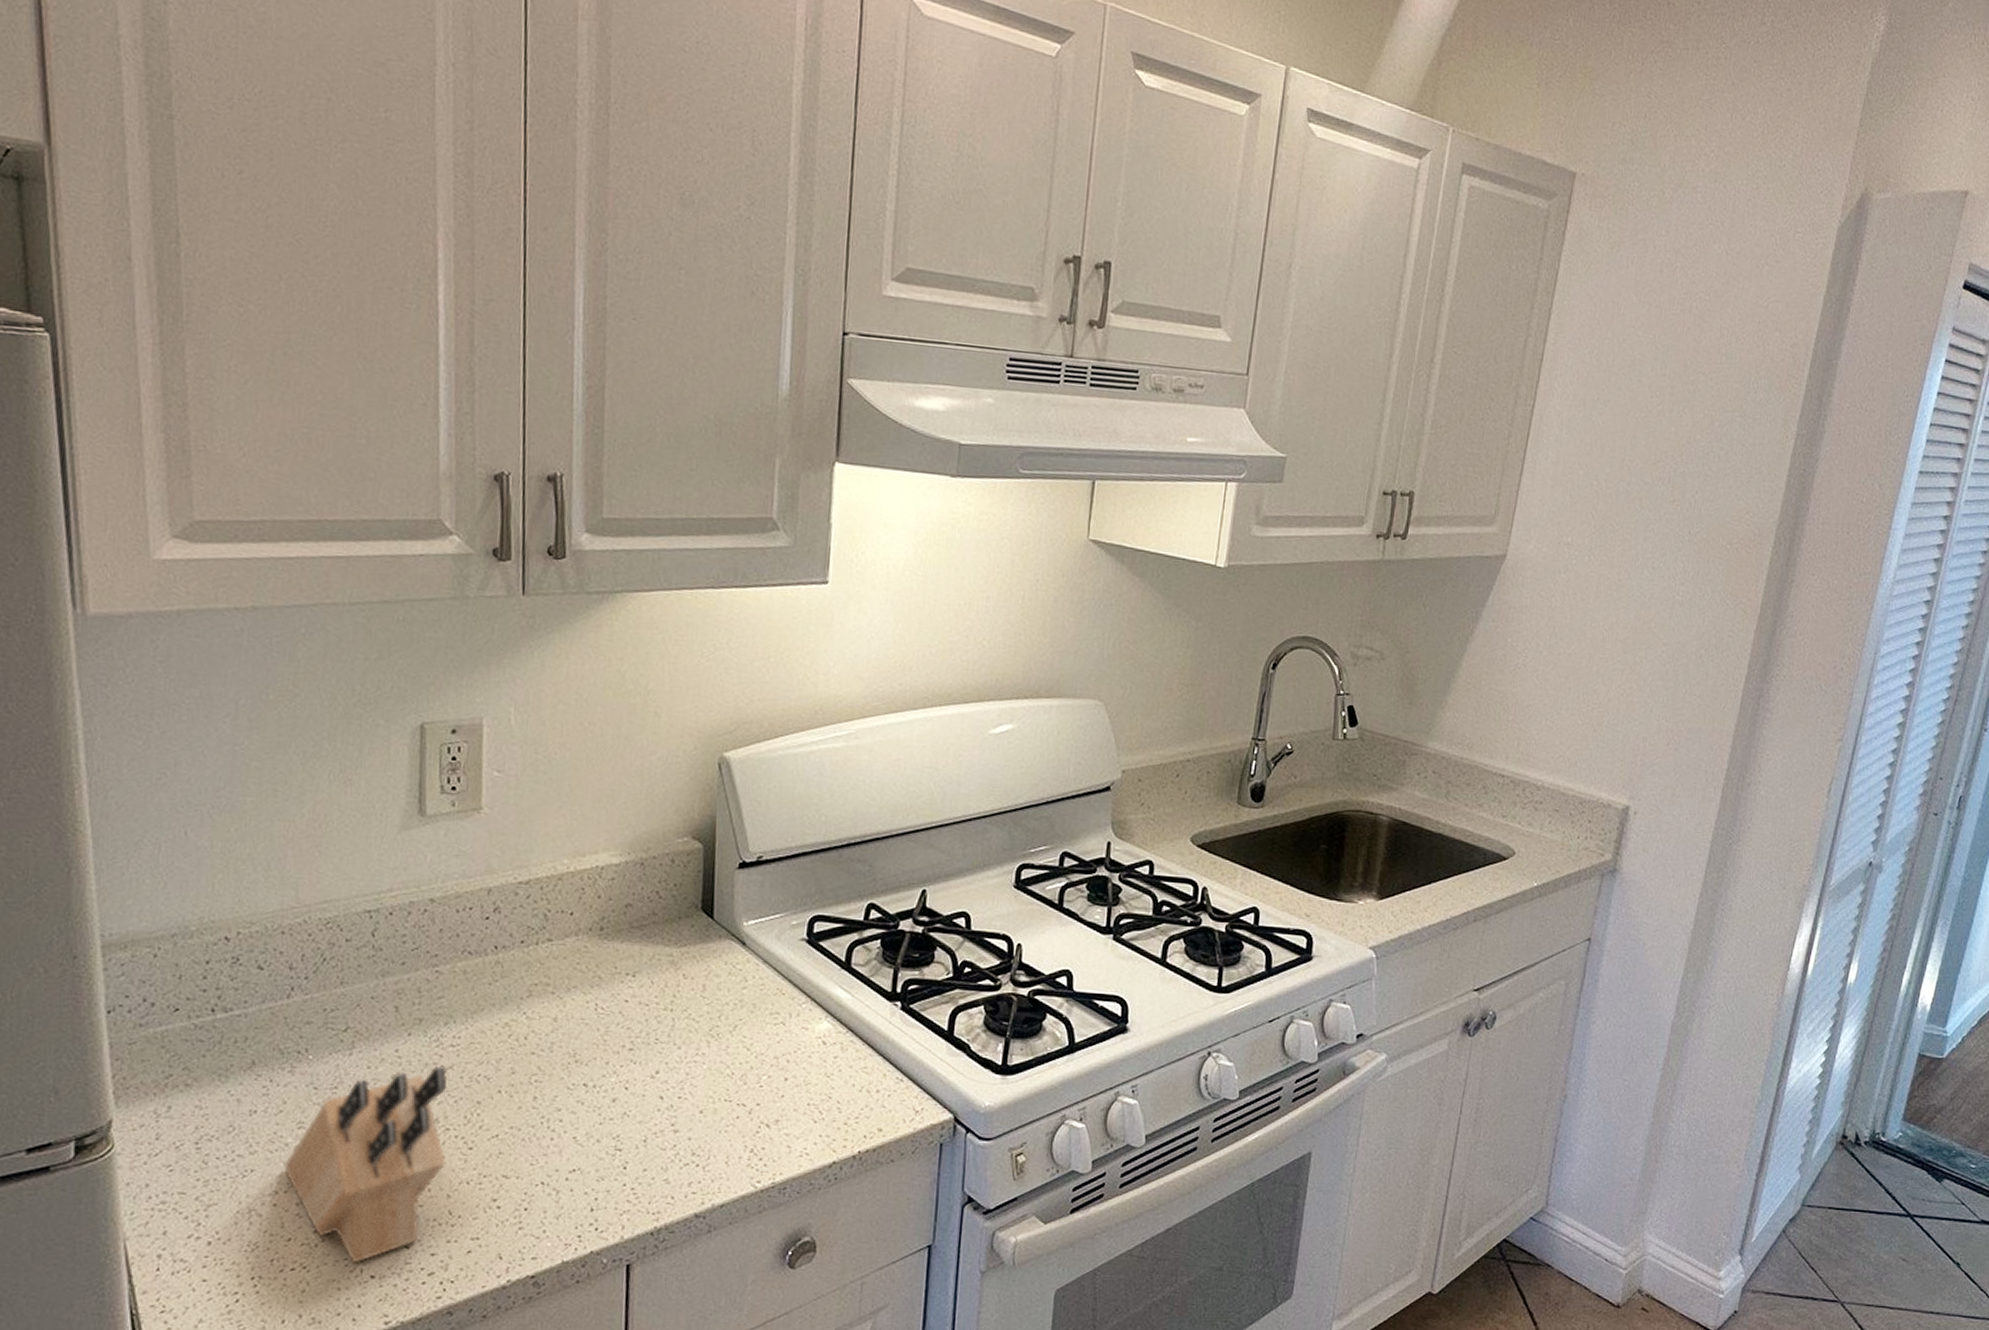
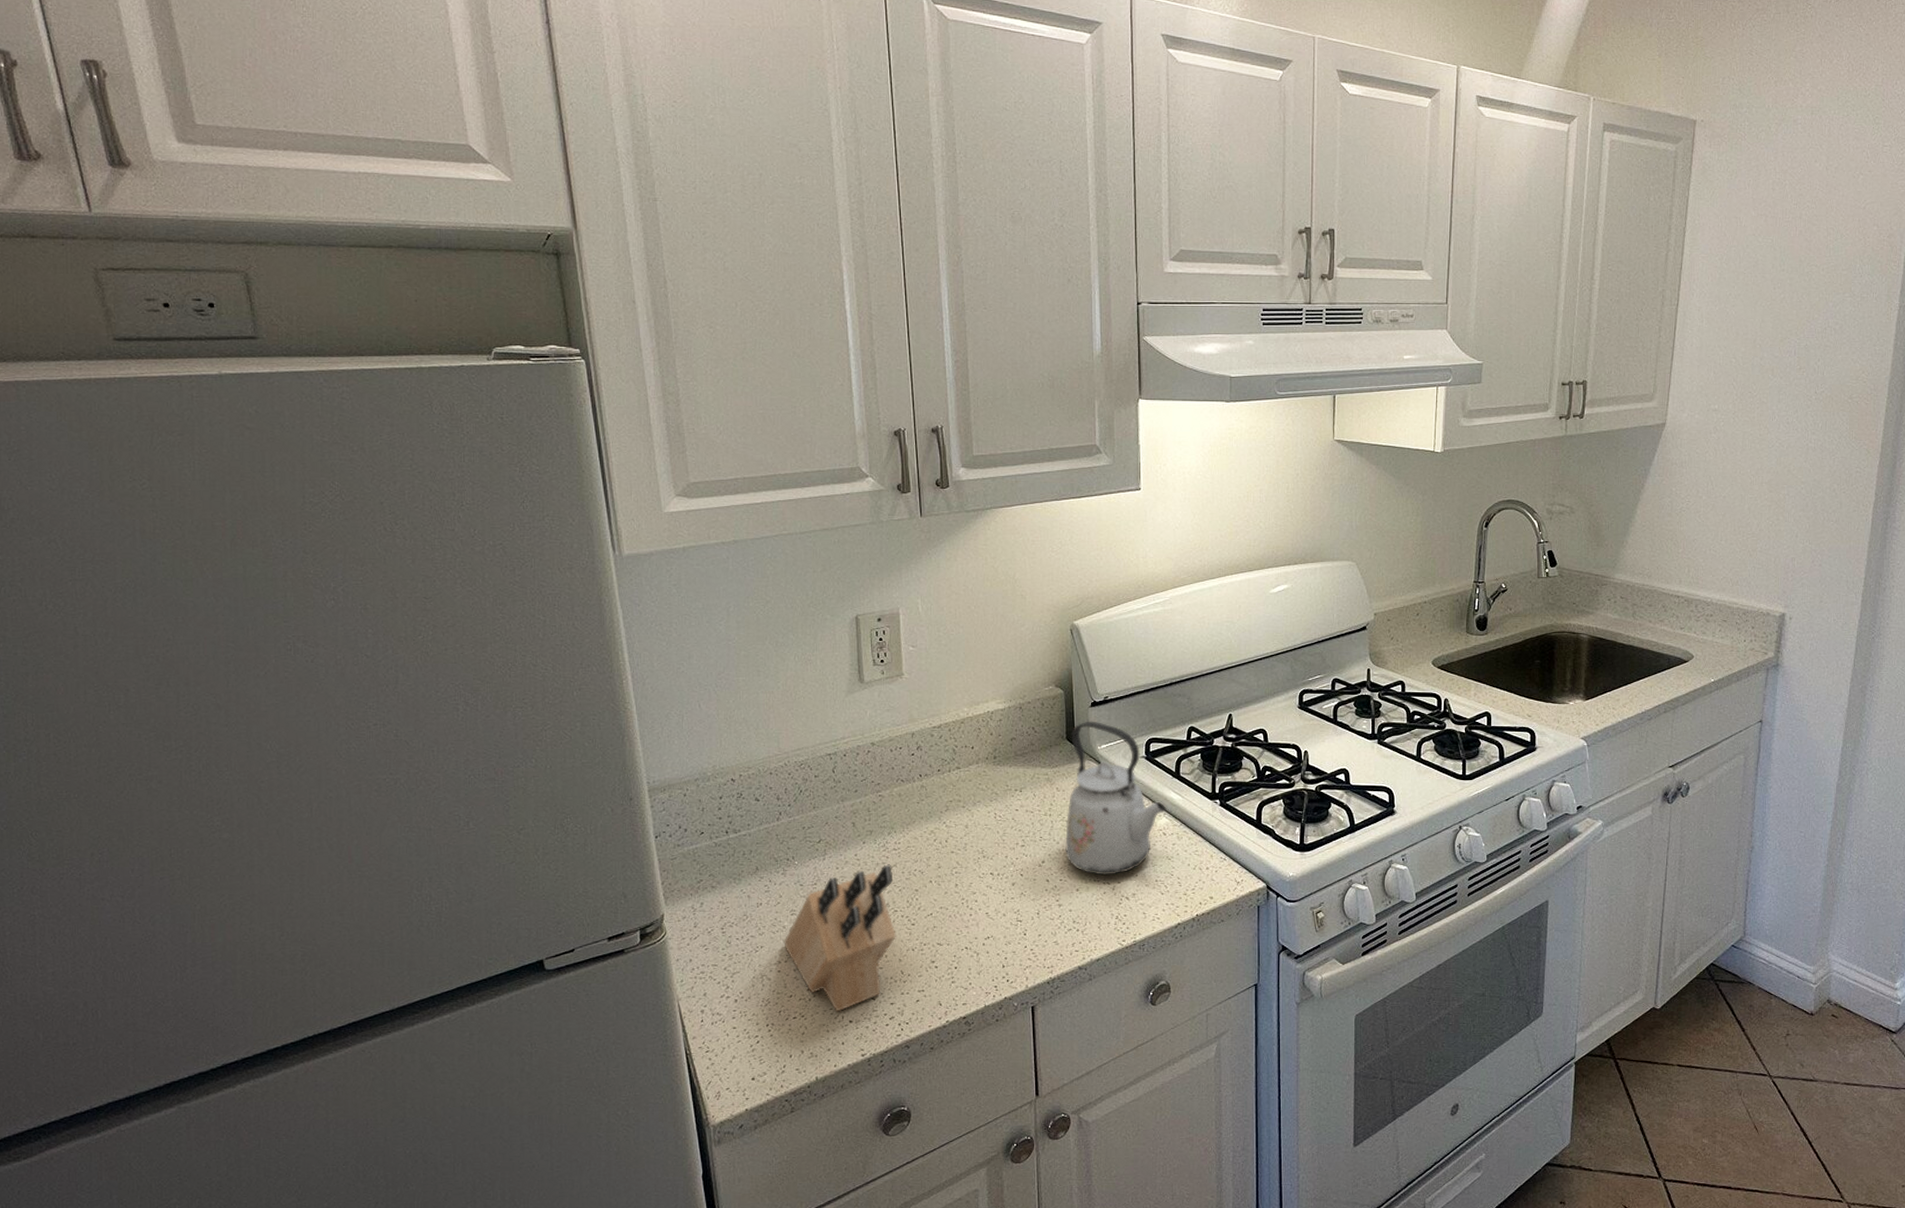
kettle: none [688,887,830,1095] -> present [1065,721,1167,876]

